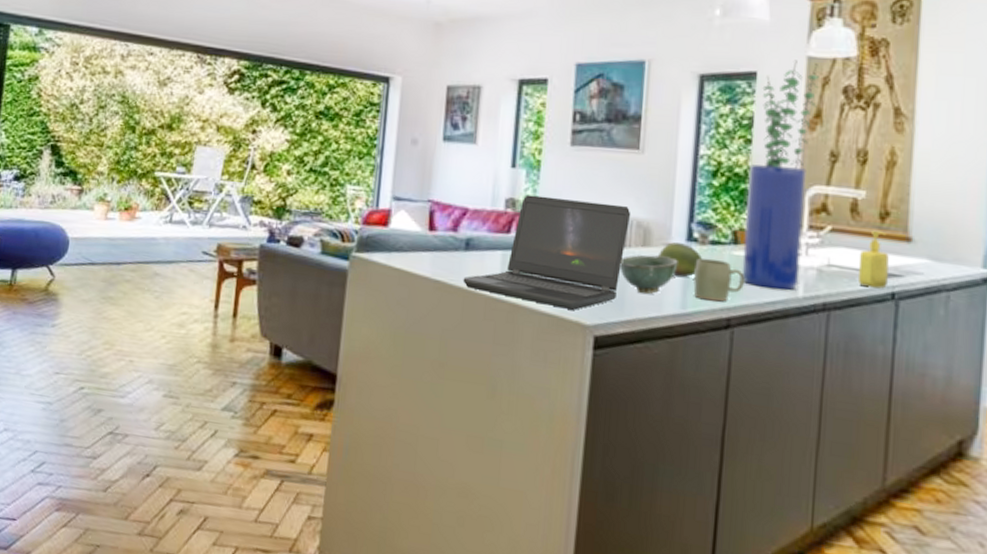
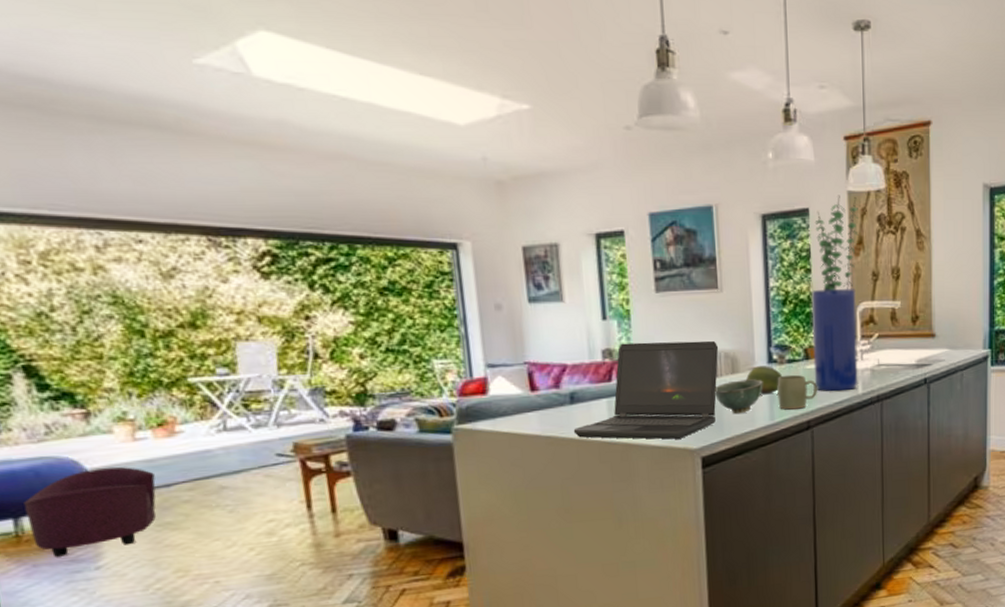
dog bed: none [19,238,112,310] -> present [23,466,157,557]
soap dispenser: present [858,230,889,289] -> none [899,332,921,378]

